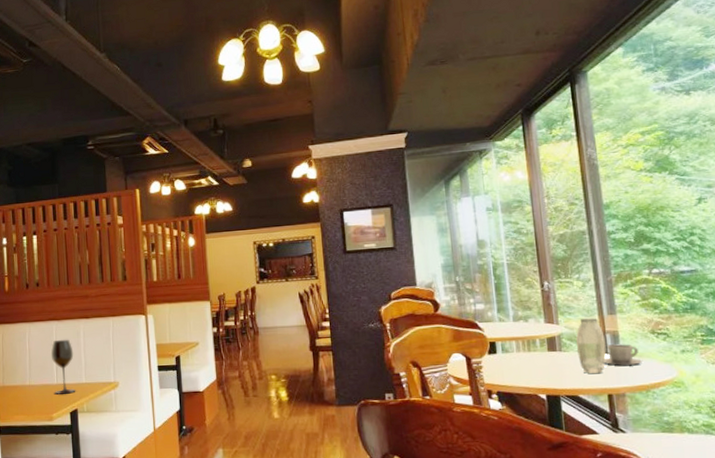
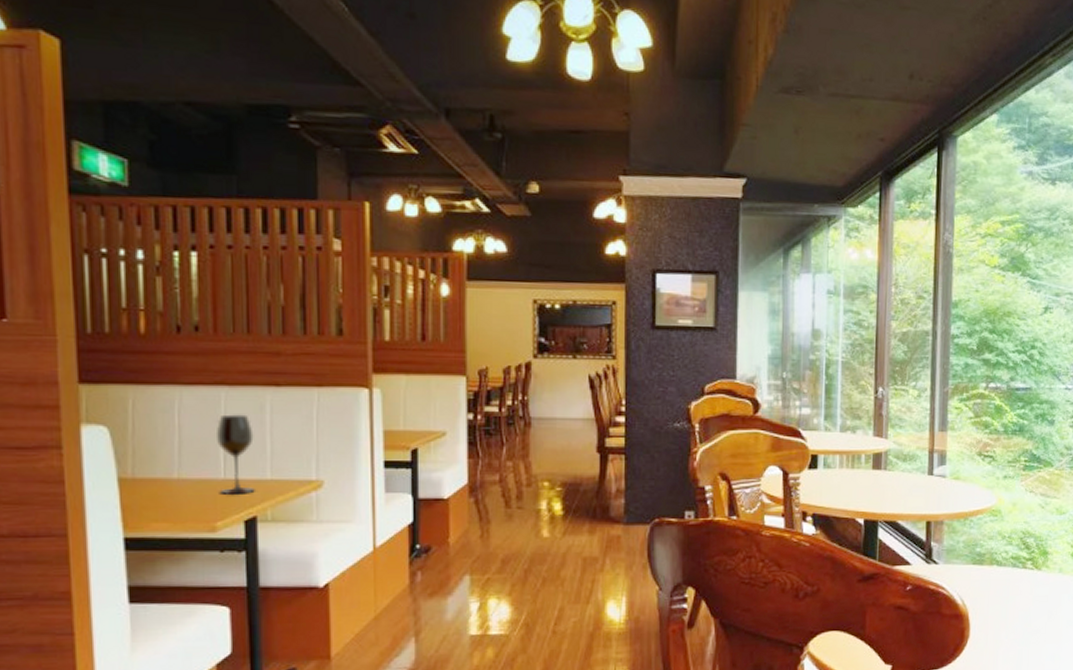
vase: present [576,318,606,374] -> none [902,434,932,498]
cup: present [603,344,643,366] -> none [927,465,966,489]

